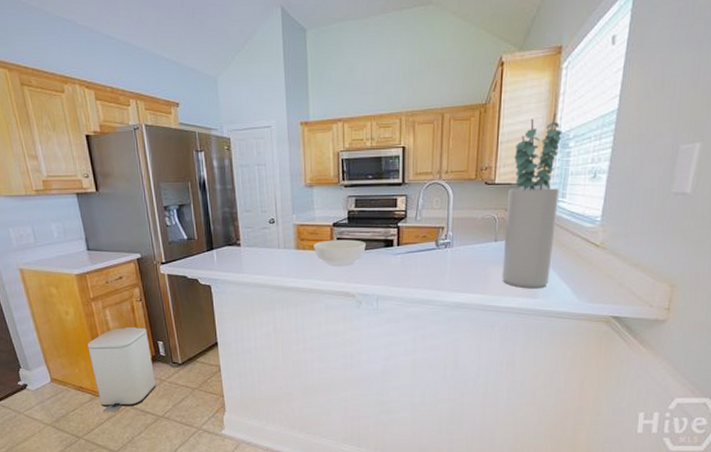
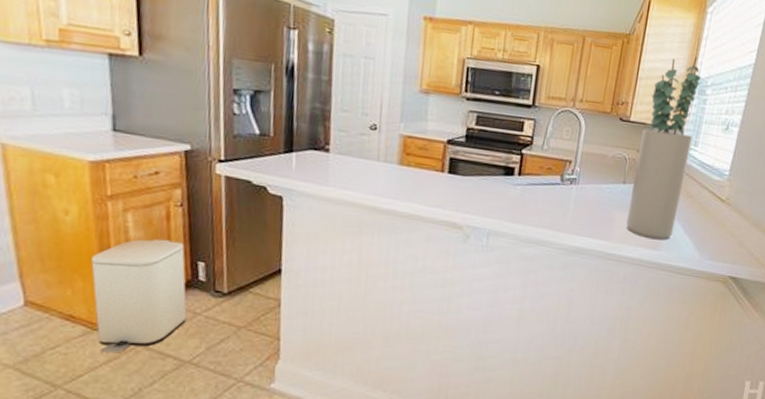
bowl: present [314,239,366,267] -> none [420,158,483,193]

